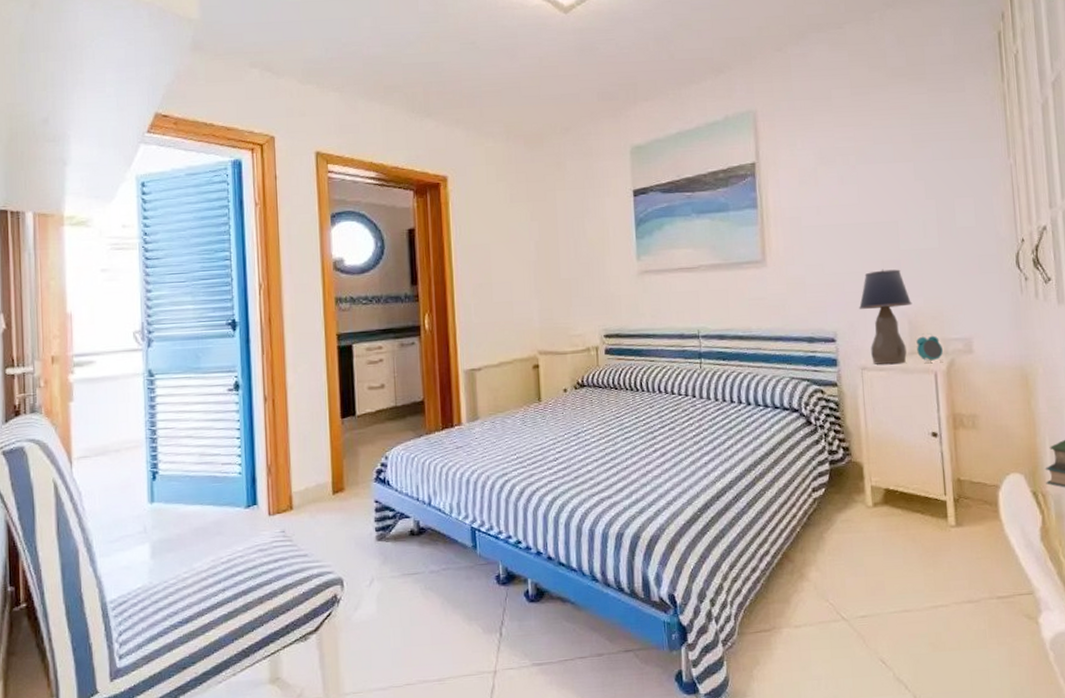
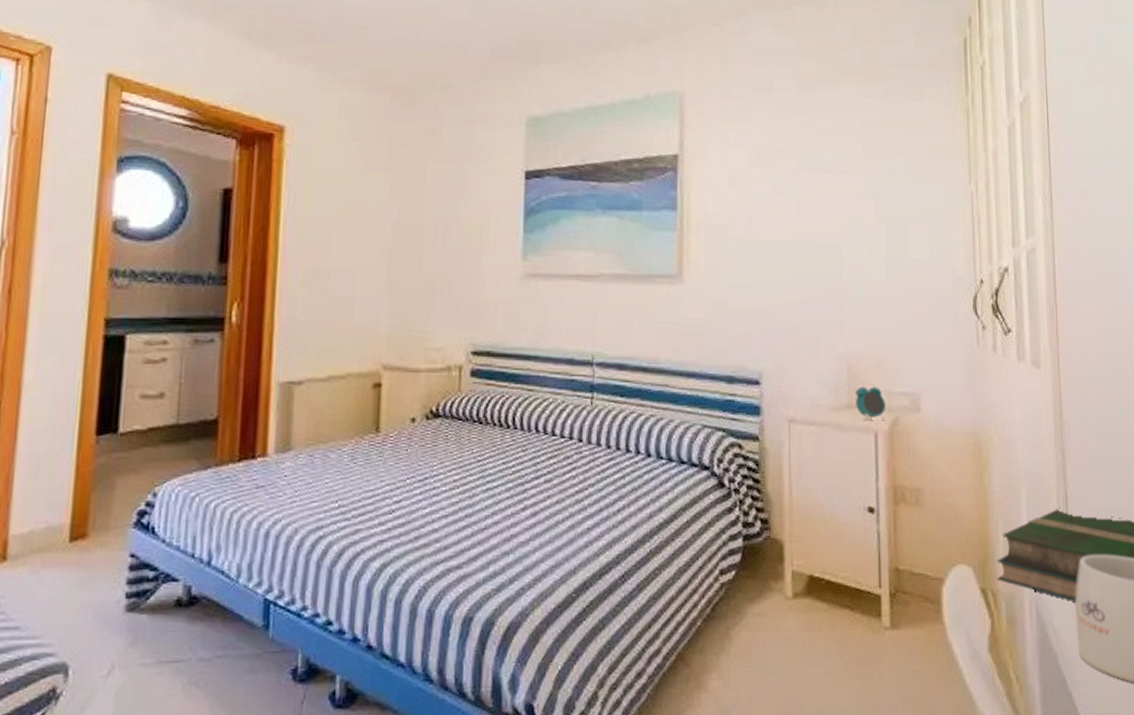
table lamp: present [858,269,913,365] -> none [790,300,853,419]

